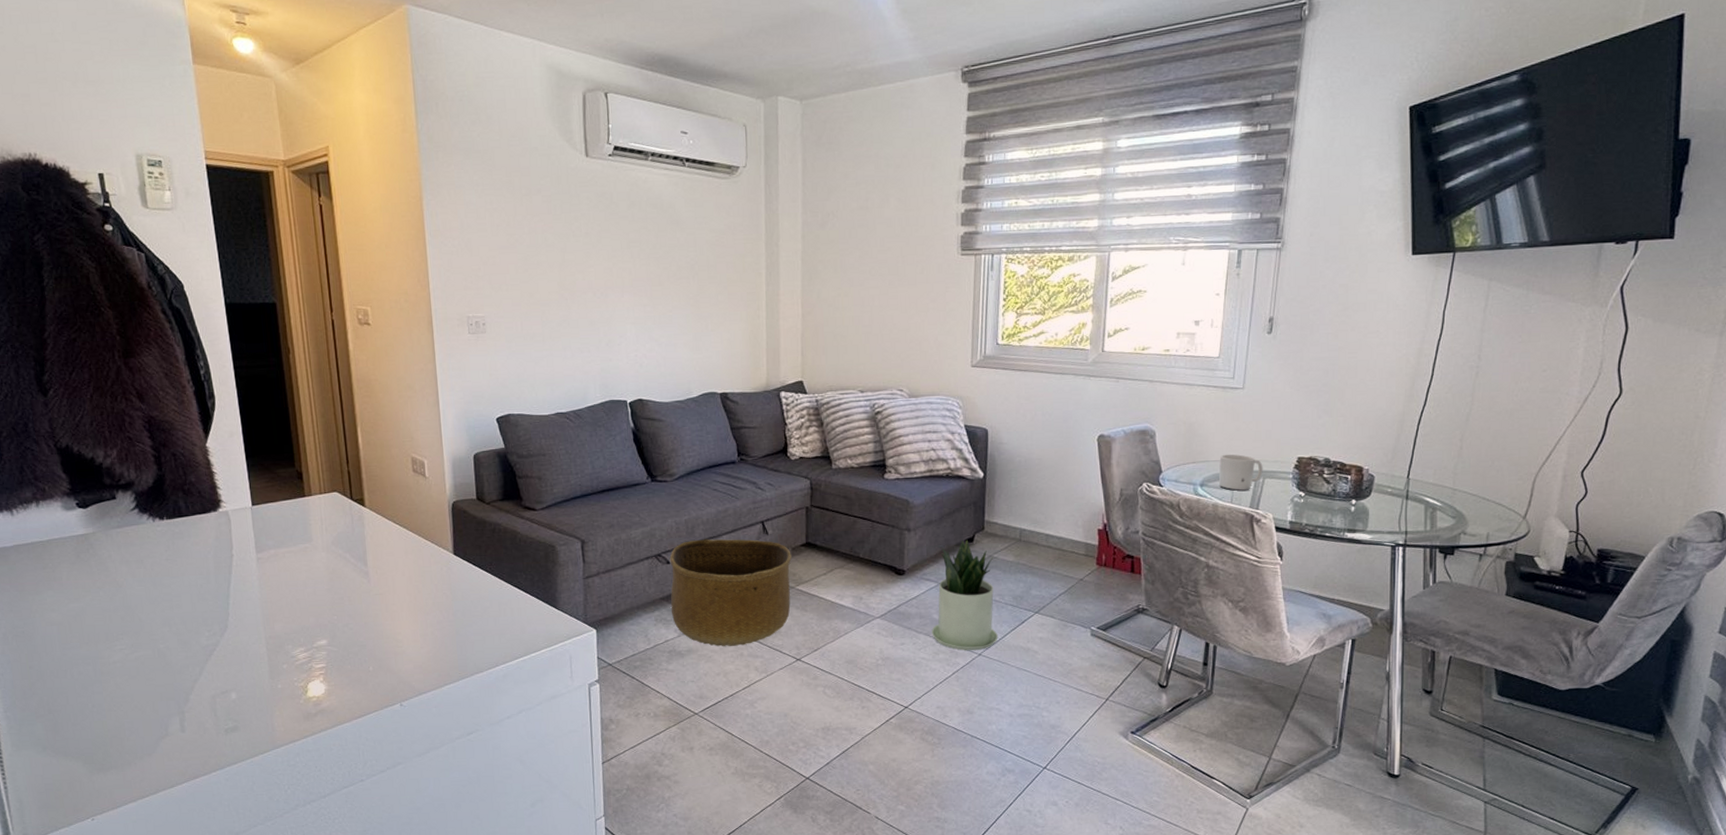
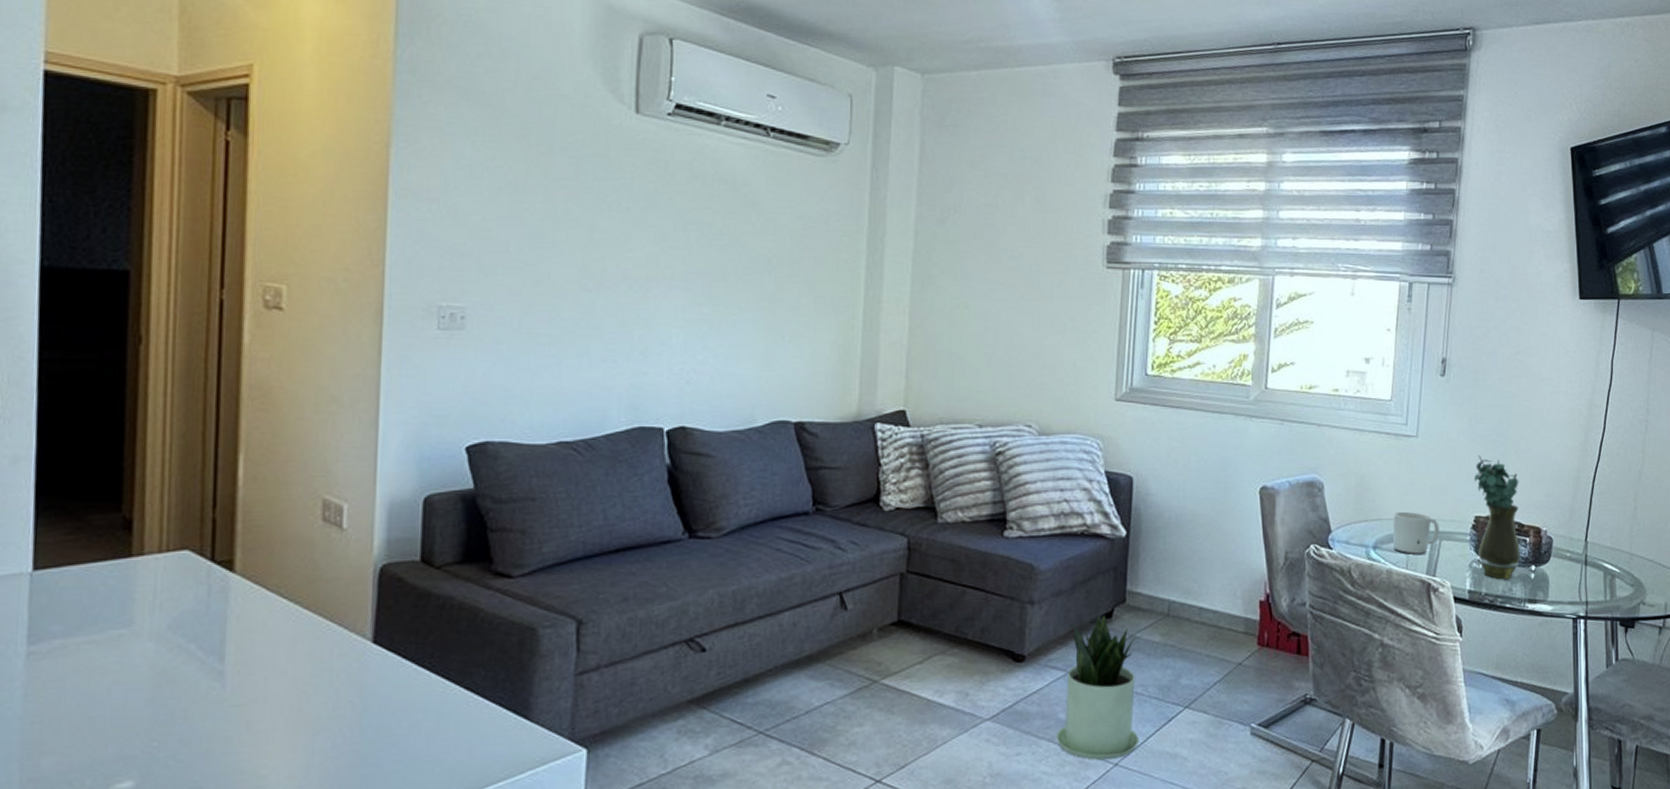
basket: present [670,539,792,647] -> none [701,616,877,767]
vase: none [1297,404,1343,511] -> present [1473,455,1520,579]

